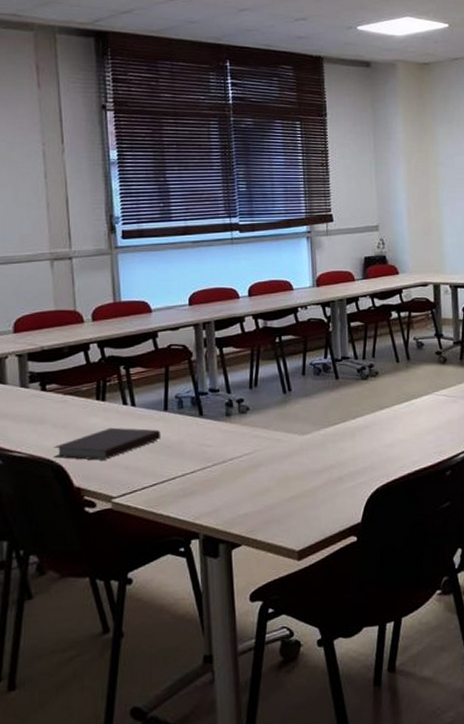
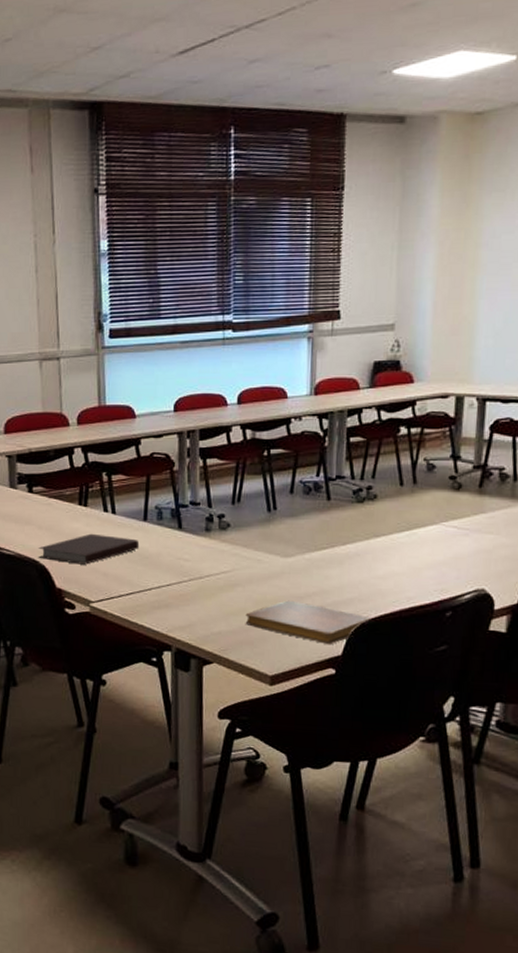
notebook: none [269,475,385,514] -> present [245,600,373,645]

